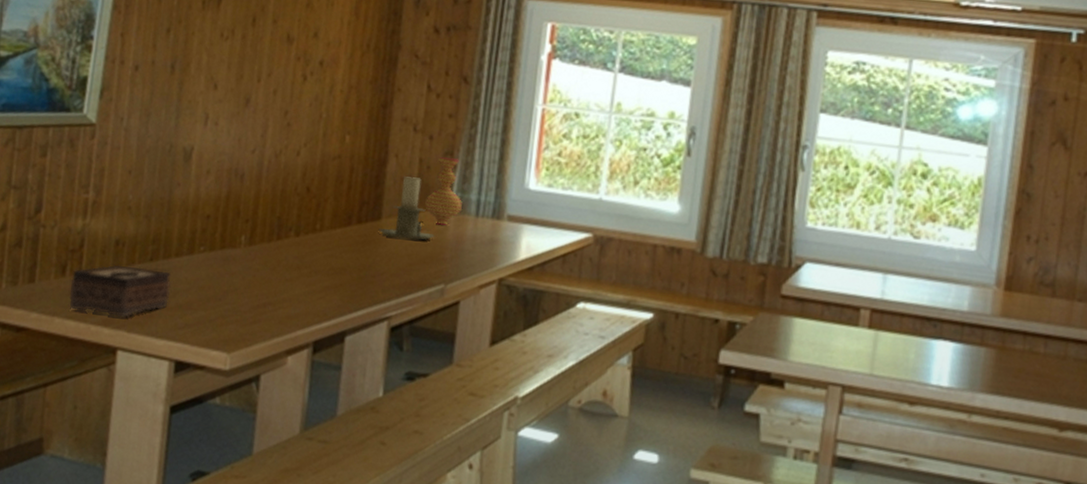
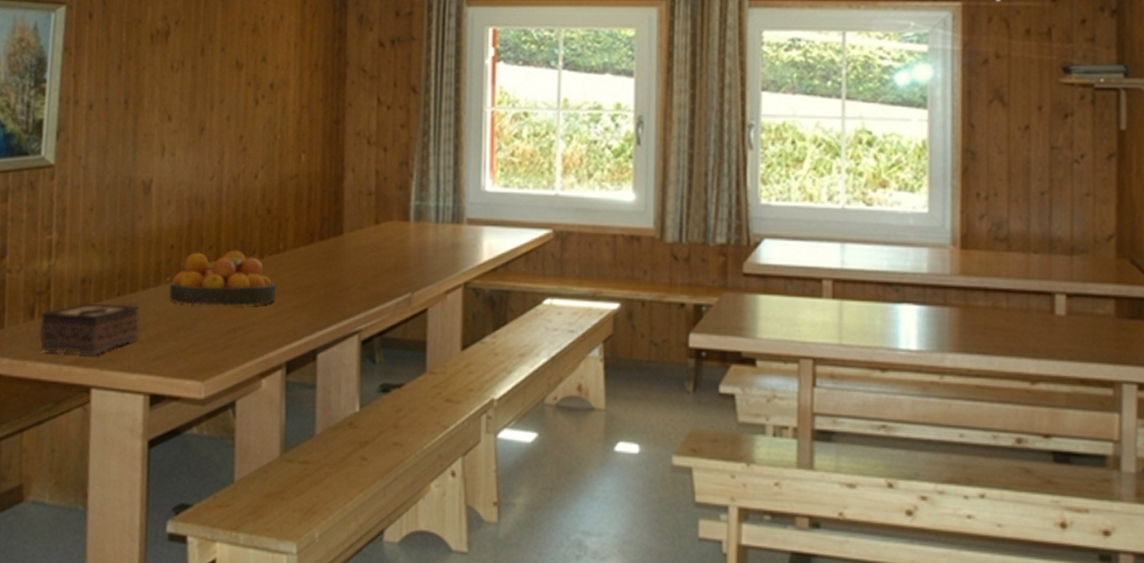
fruit bowl: none [202,224,310,283] -> present [169,250,277,307]
candle holder: present [378,176,434,241] -> none [341,190,397,252]
vase: present [425,157,463,225] -> none [385,167,423,234]

